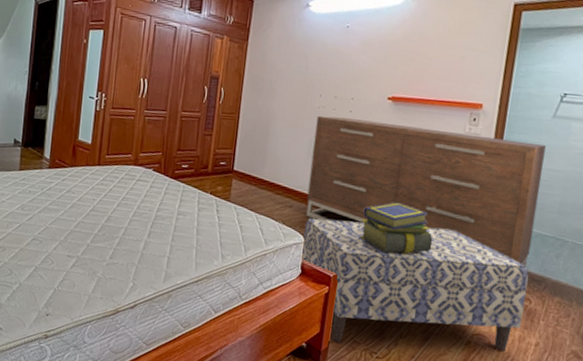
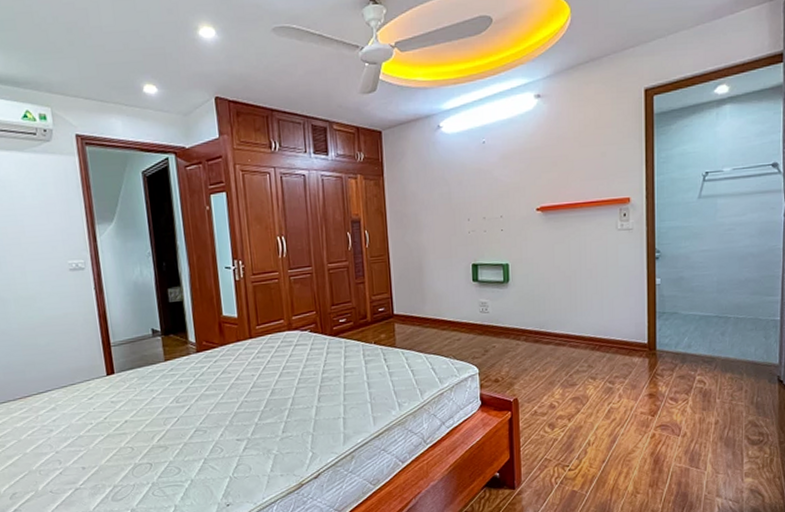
bench: present [301,217,529,352] -> none [476,329,700,465]
dresser: present [306,115,546,268] -> none [469,227,697,352]
stack of books: present [360,202,433,255] -> none [532,313,604,367]

